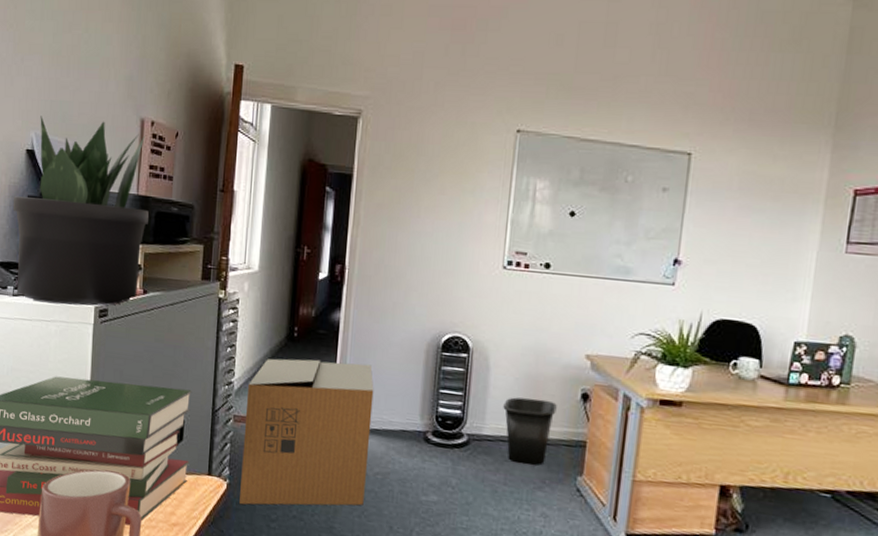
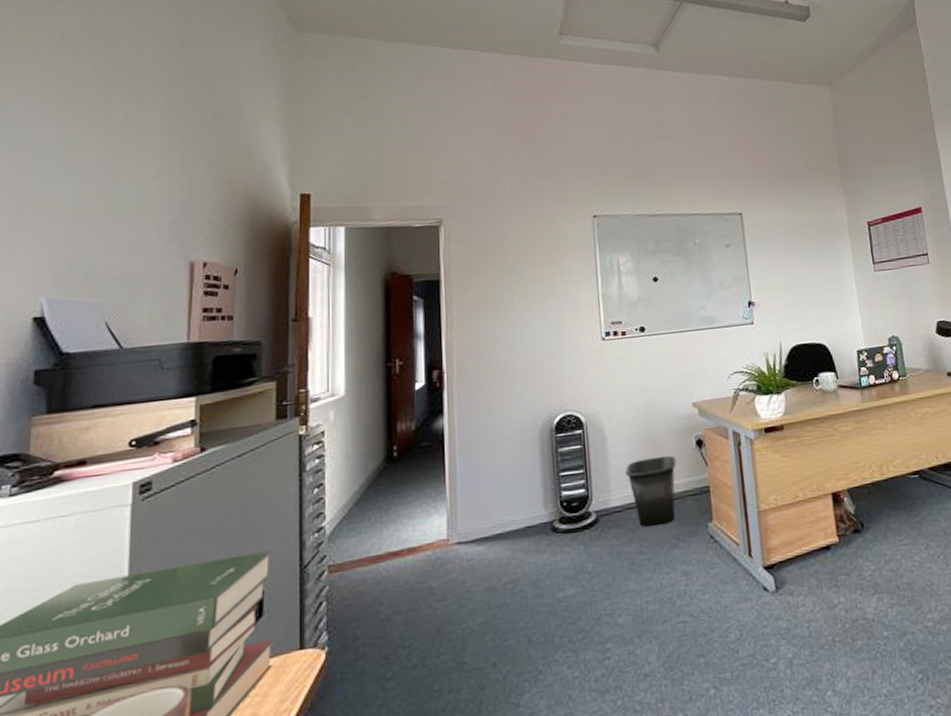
planter: present [12,116,149,306] -> none [11,271,204,496]
box: present [239,358,374,506] -> none [342,466,495,674]

